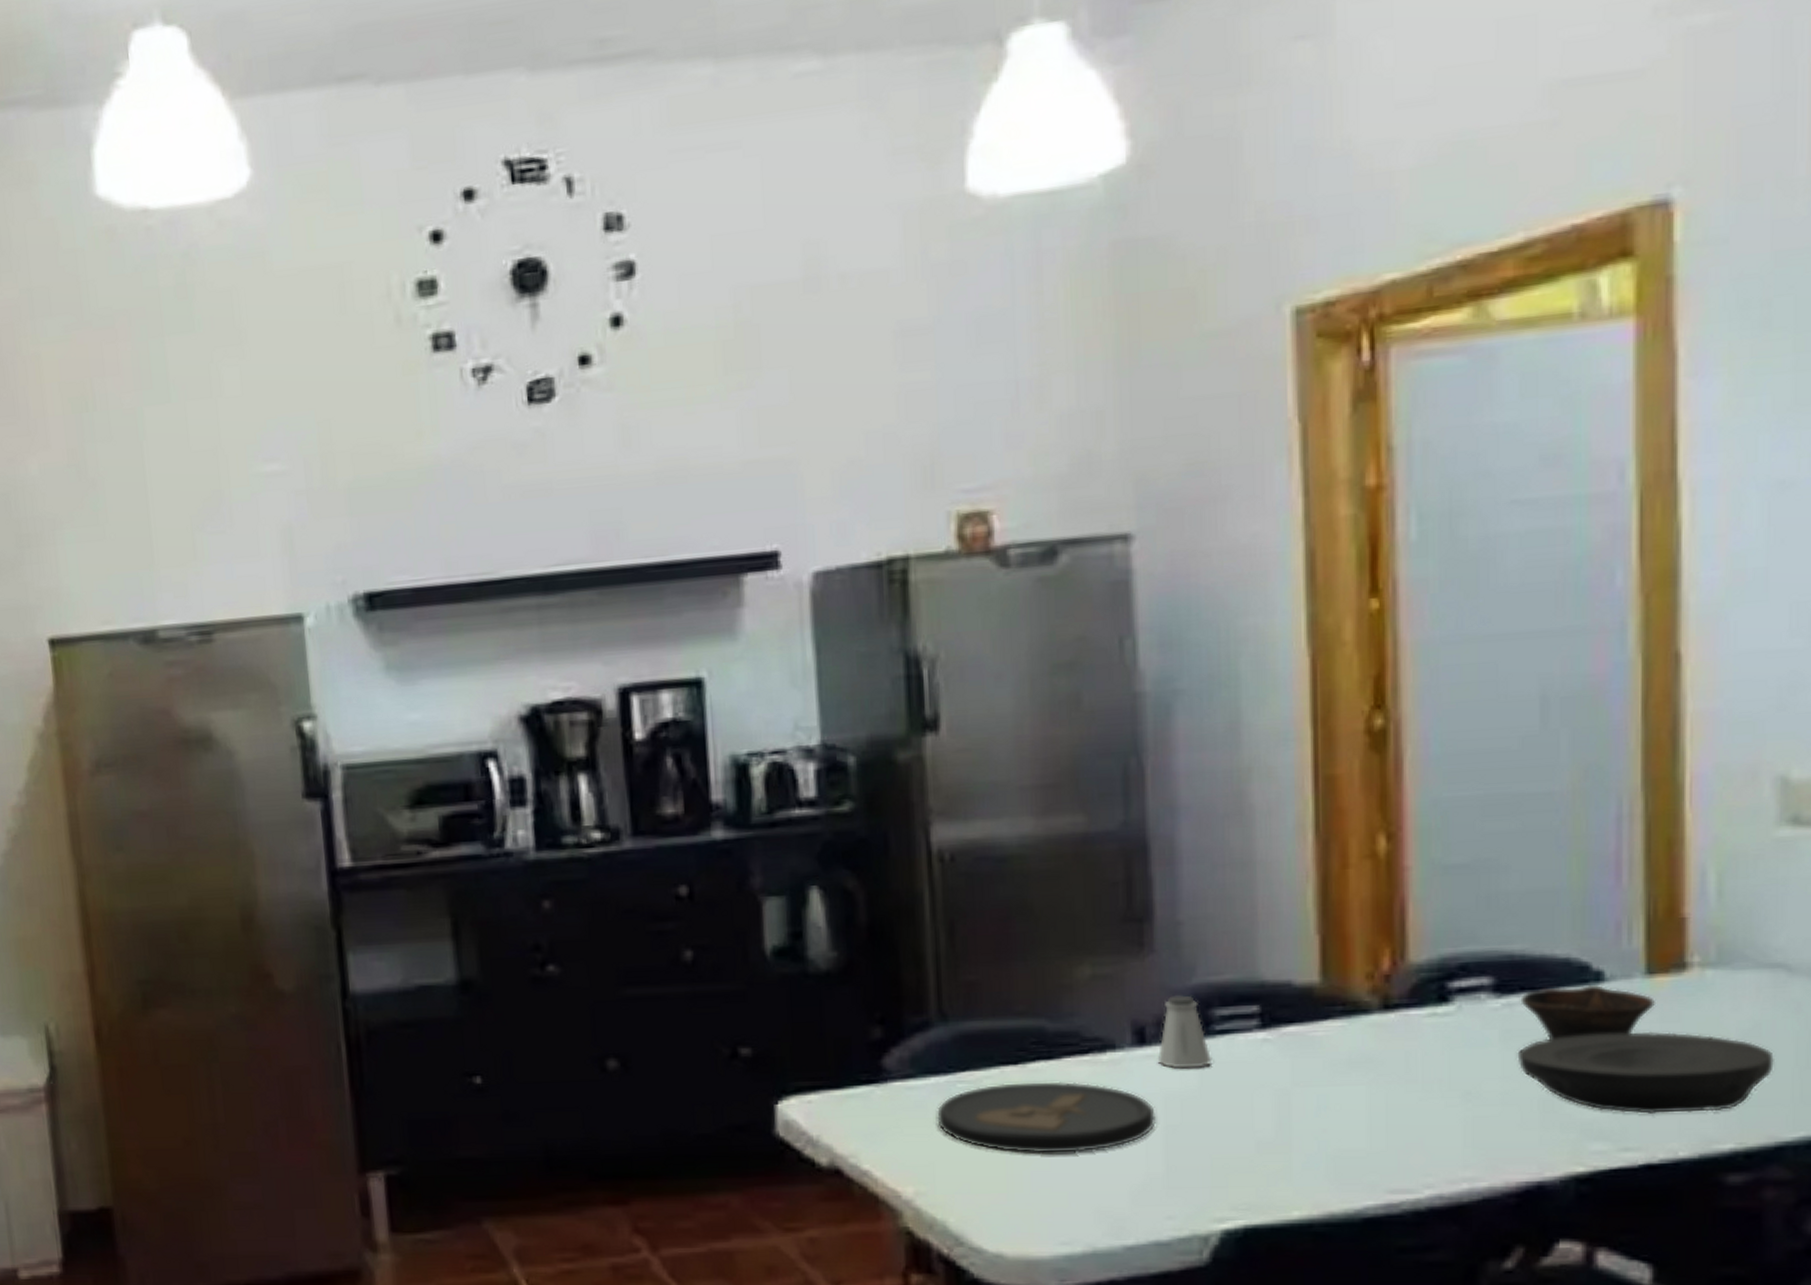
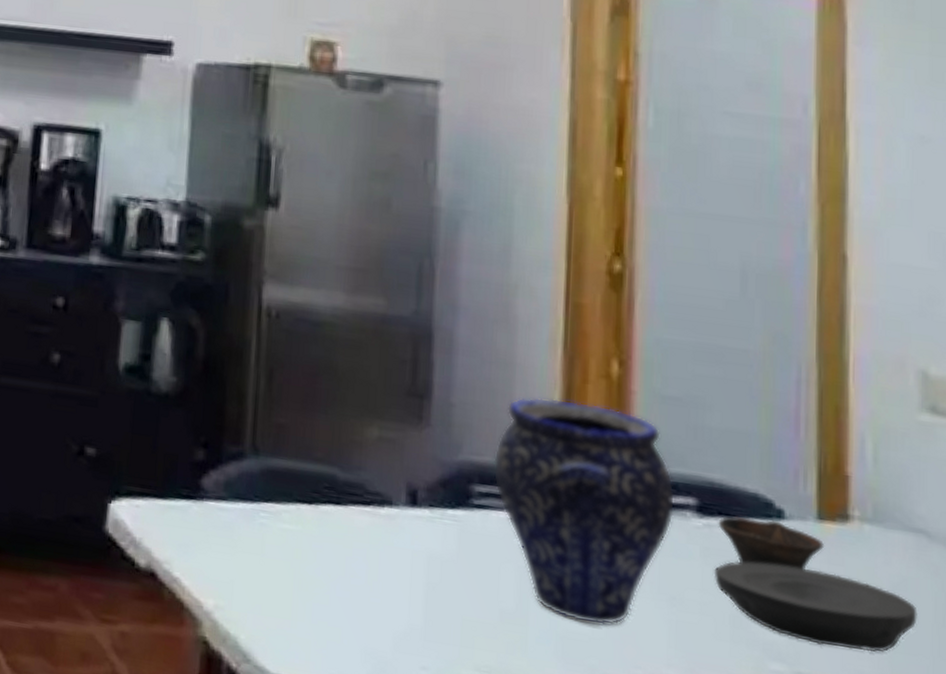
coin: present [936,1081,1157,1154] -> none [240,518,421,595]
saltshaker: present [1157,995,1213,1069] -> none [425,467,470,536]
vase: none [1236,890,1466,1138] -> present [493,397,676,626]

